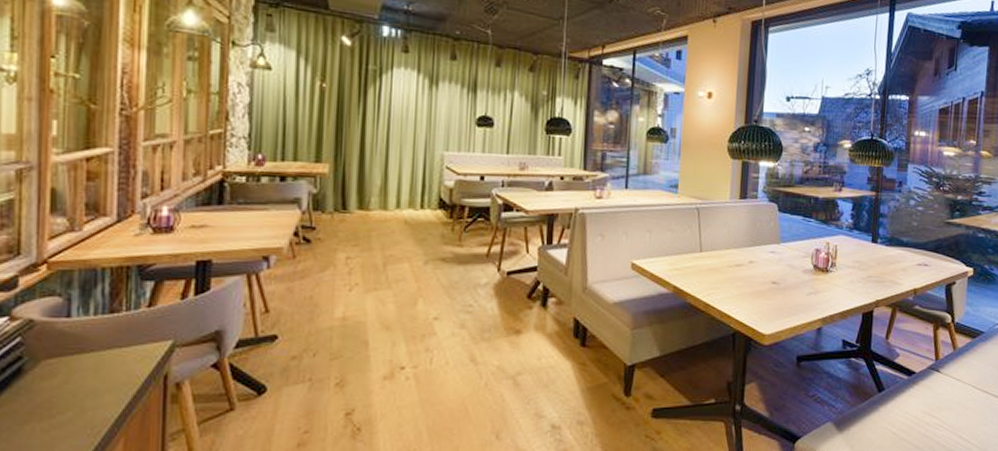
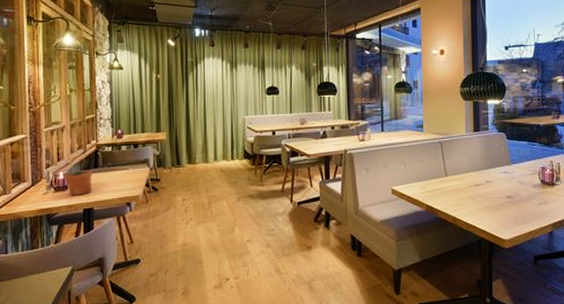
planter: none [168,206,214,242] -> present [63,170,93,196]

